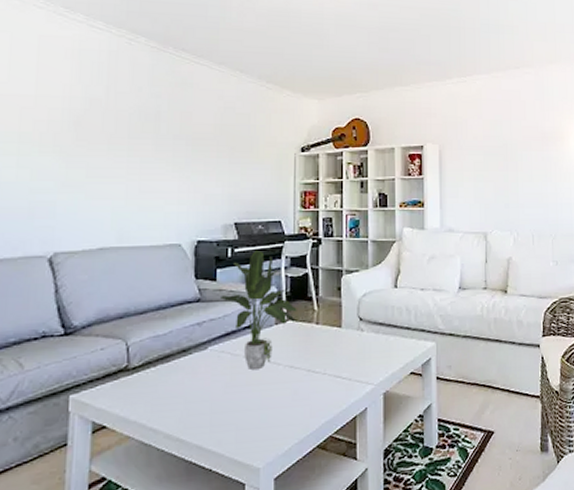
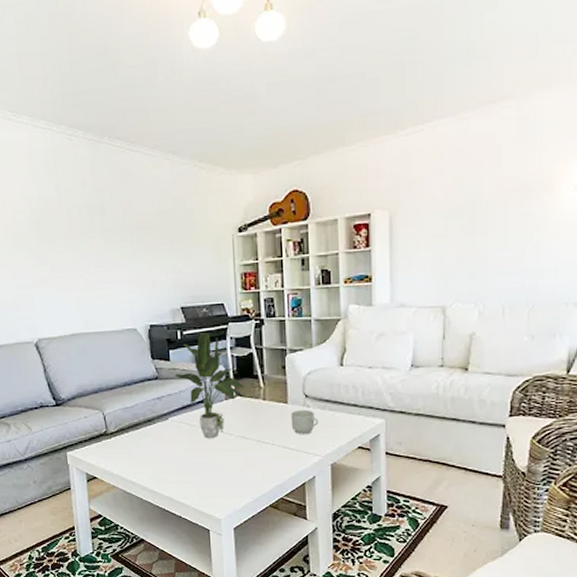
mug: none [344,333,373,362] -> present [290,409,319,435]

